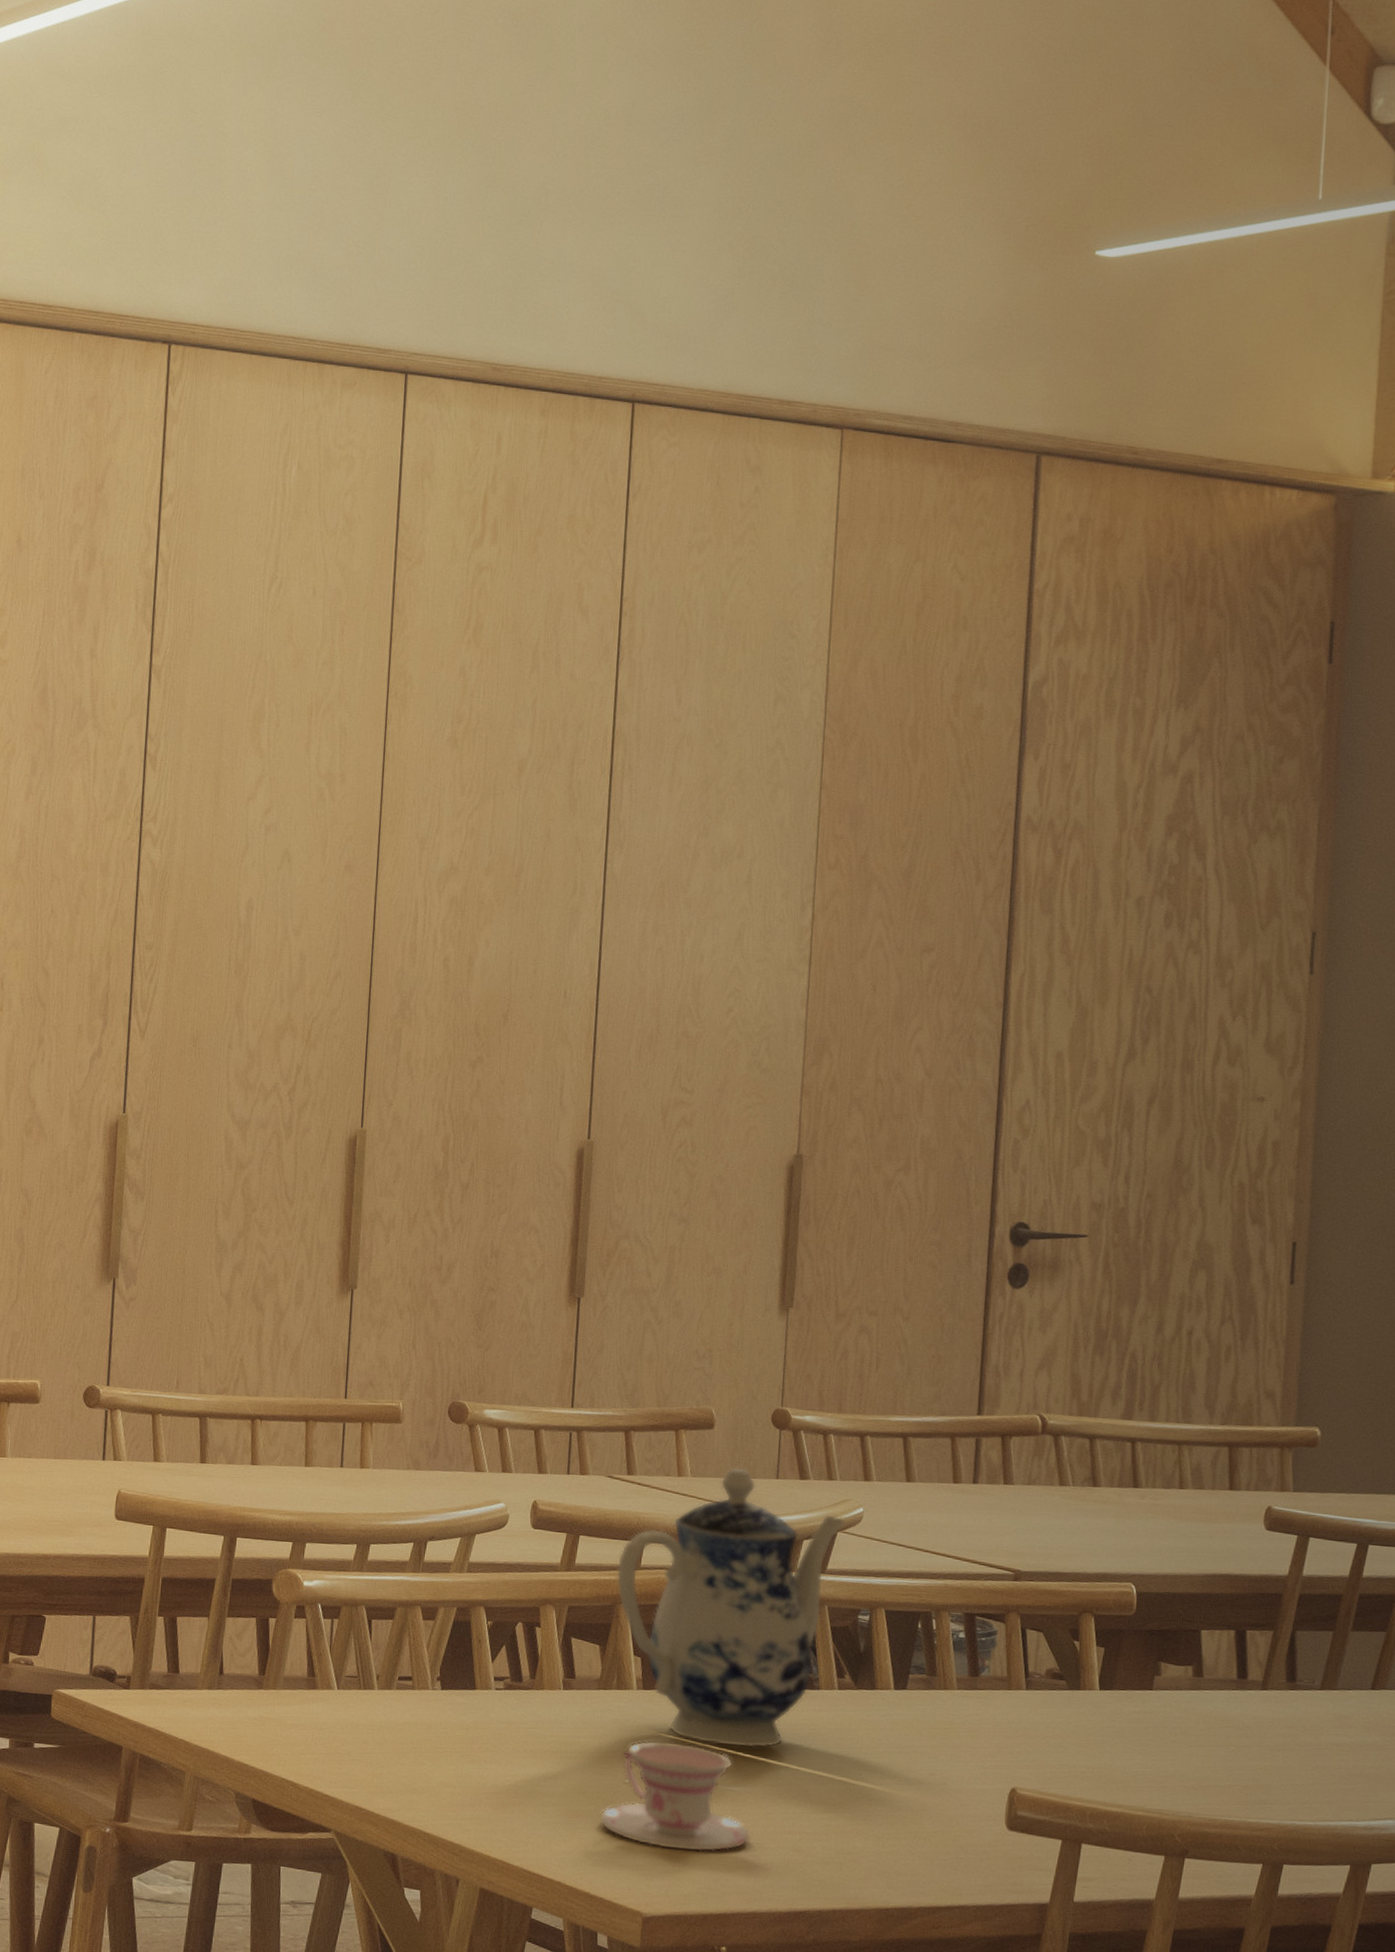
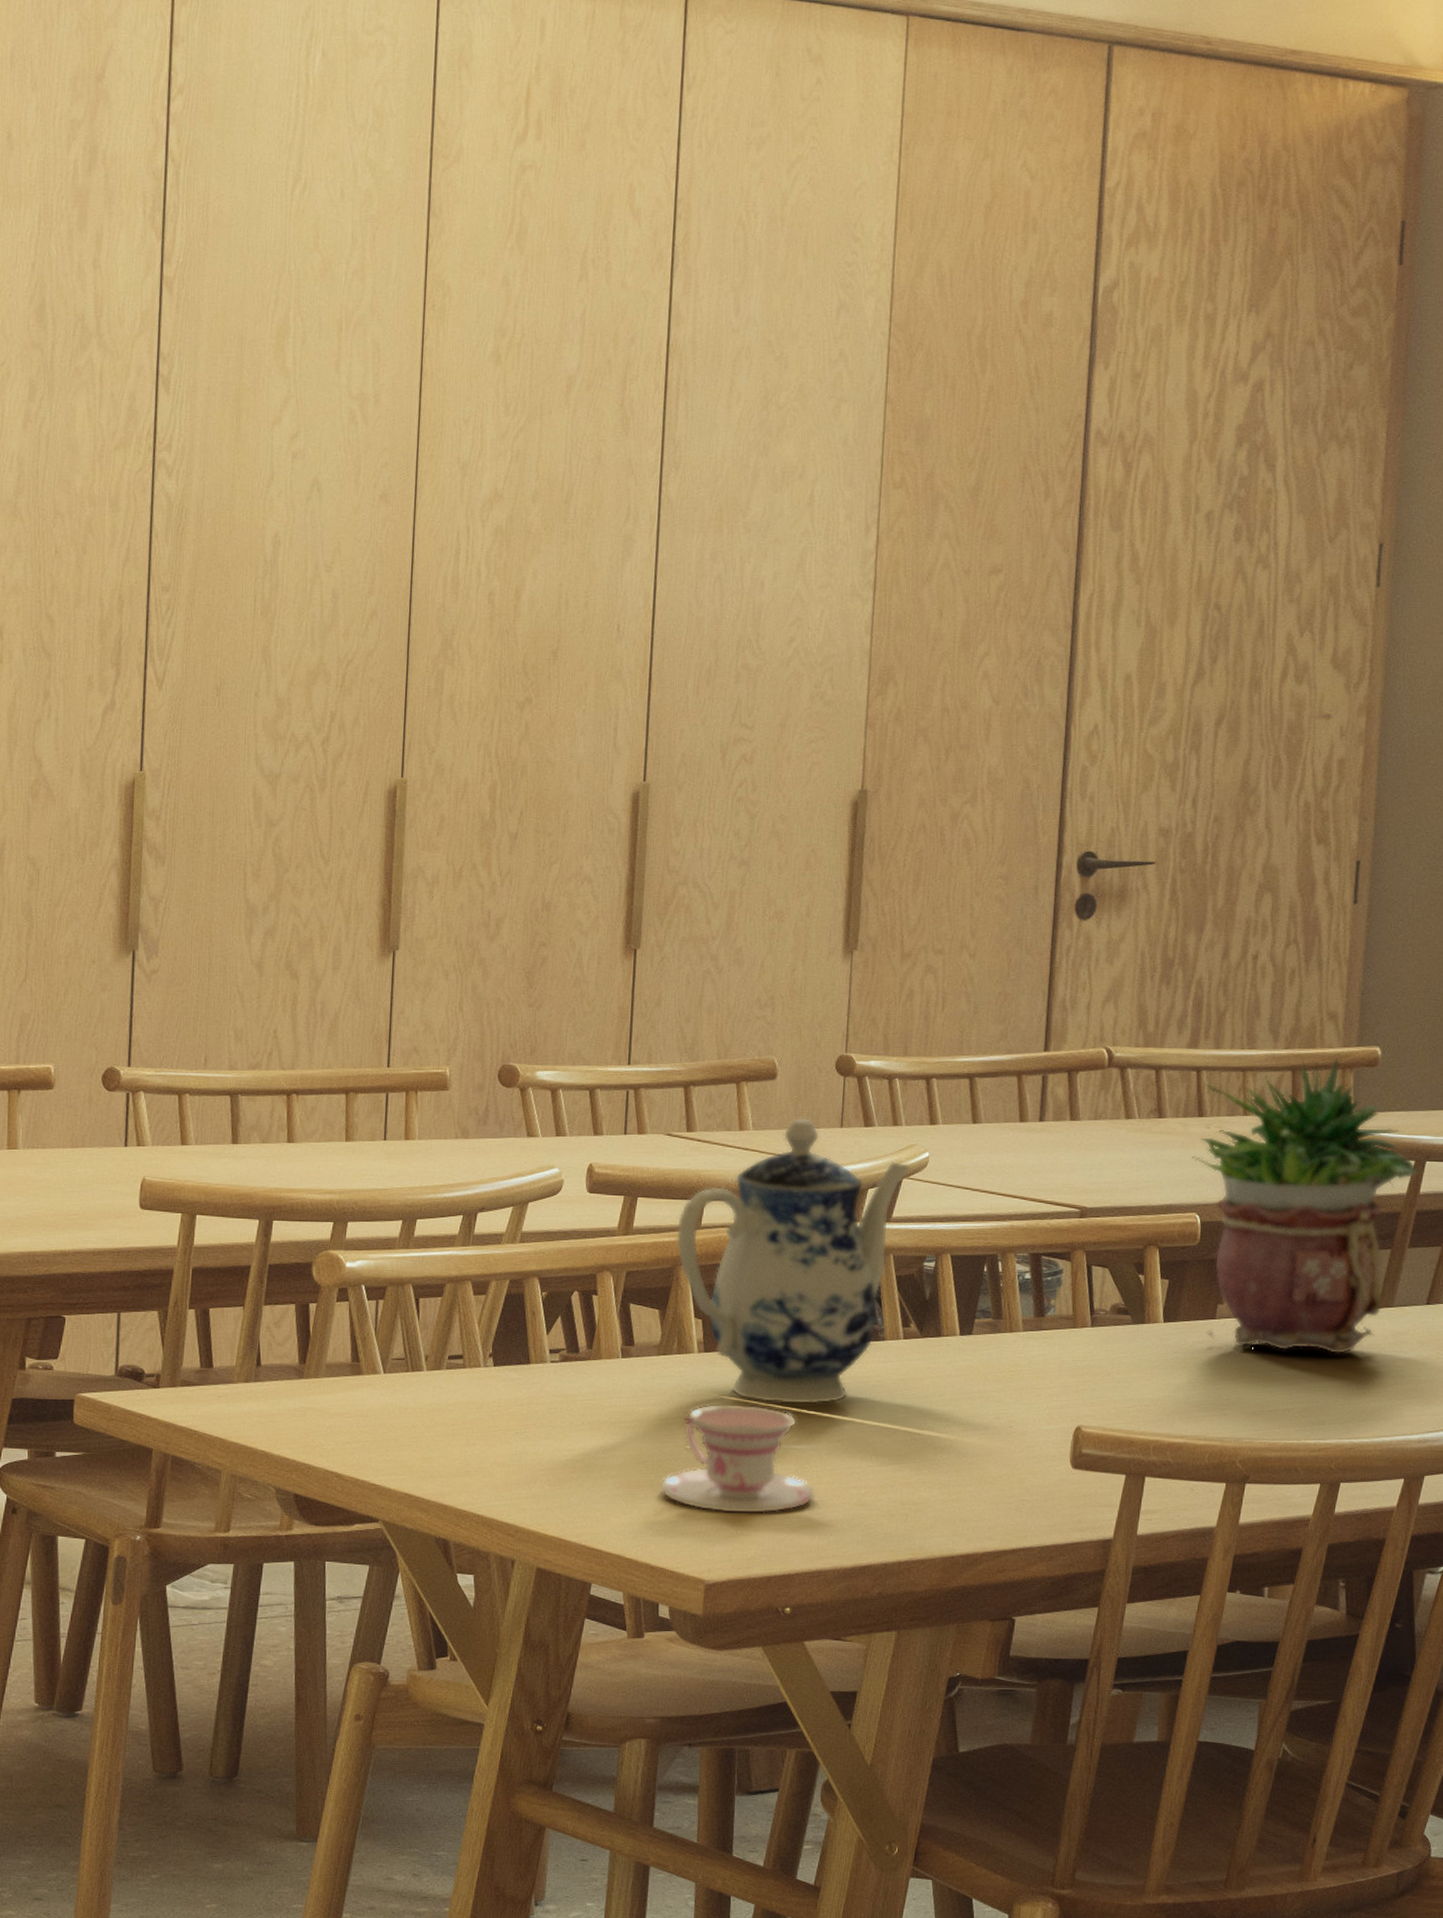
potted plant: none [1127,1436,1361,1735] -> present [1192,1057,1418,1355]

